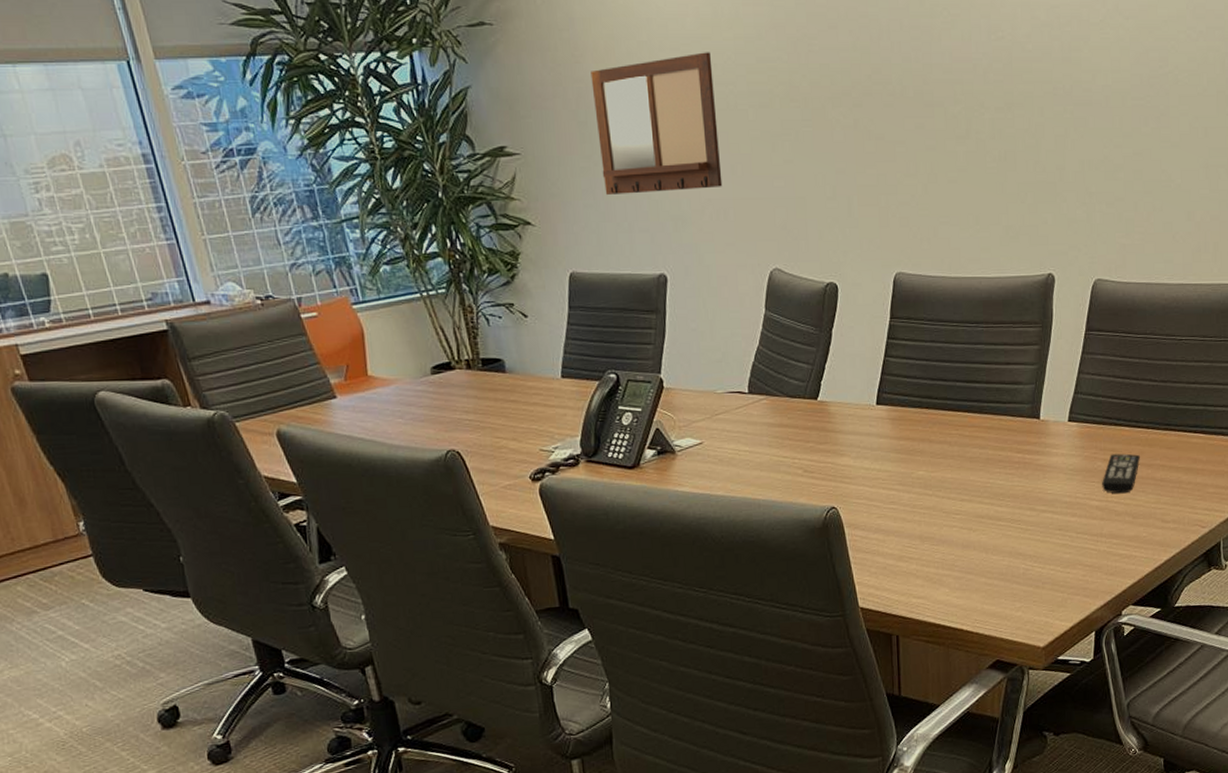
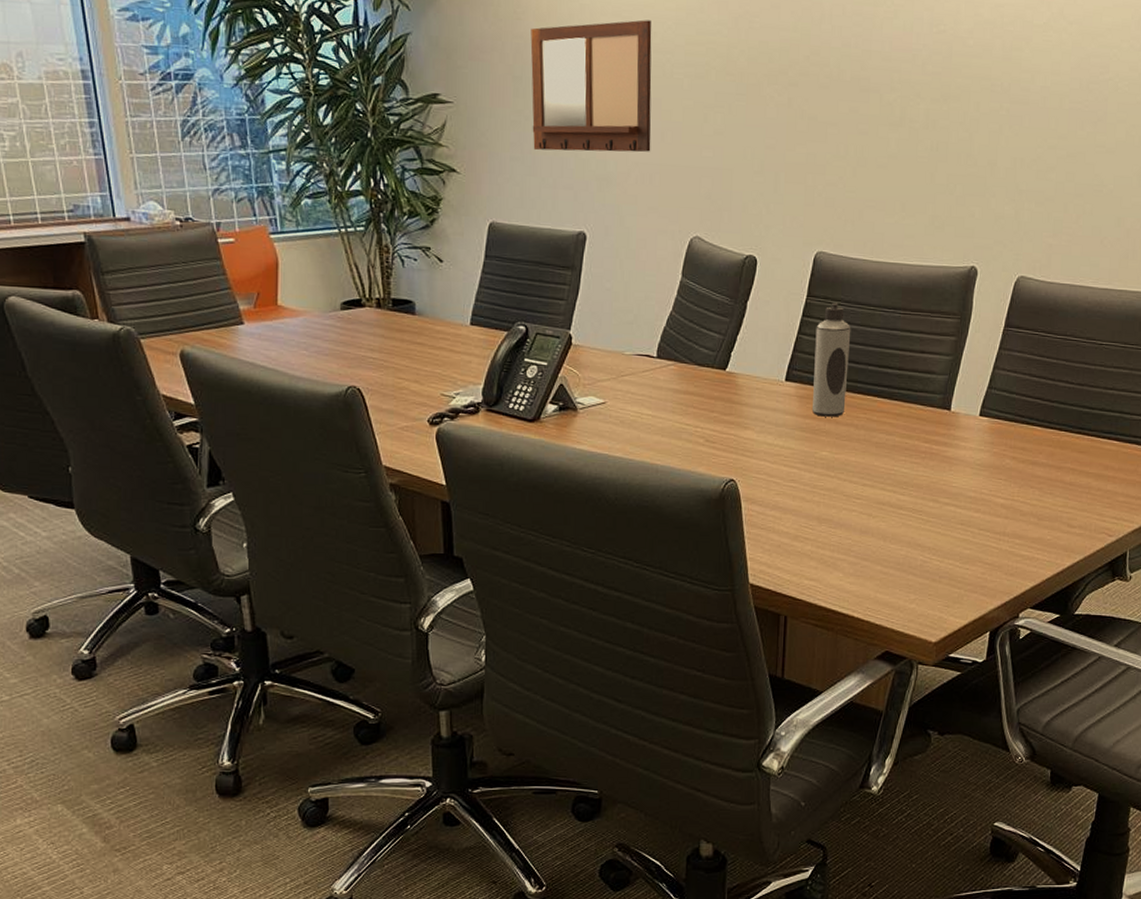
water bottle: none [902,322,938,437] -> present [812,302,851,417]
remote control: present [1102,453,1140,494] -> none [1009,453,1050,494]

